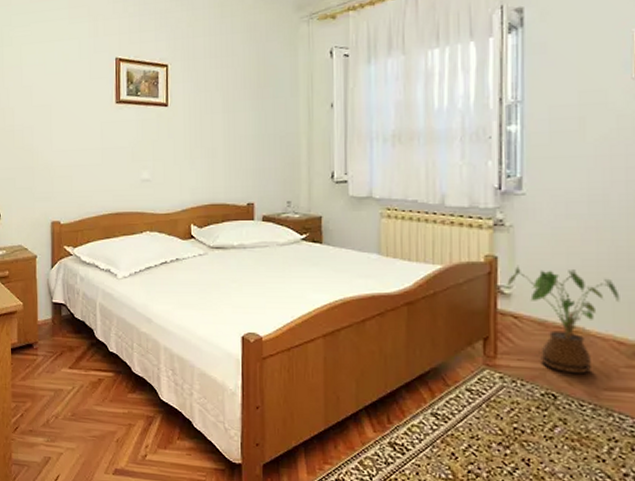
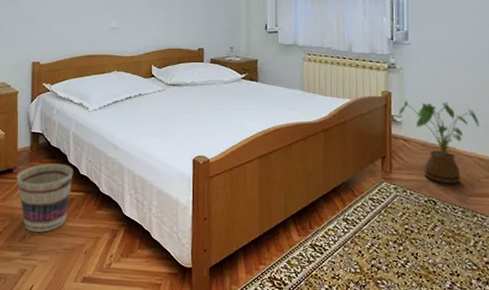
basket: none [37,338,101,417] -> present [17,163,73,233]

